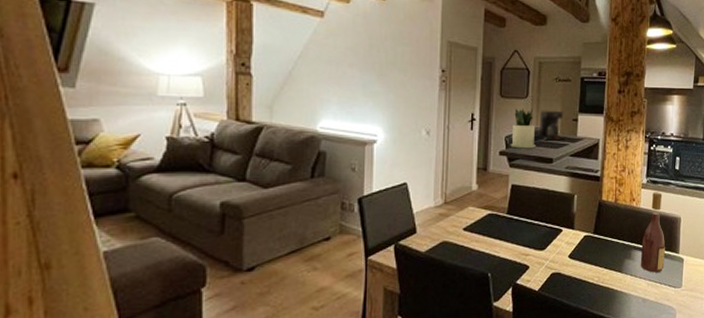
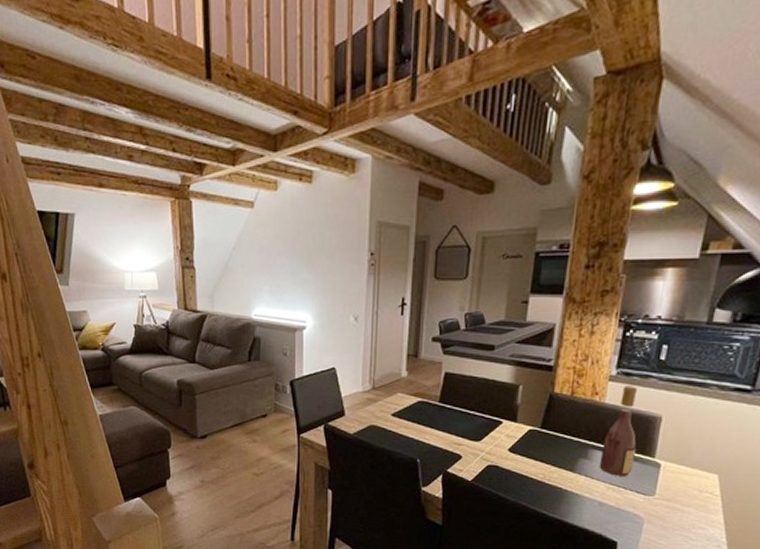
planter: present [510,108,537,149] -> none [444,290,476,335]
coffee maker: present [538,110,565,141] -> none [478,291,511,326]

